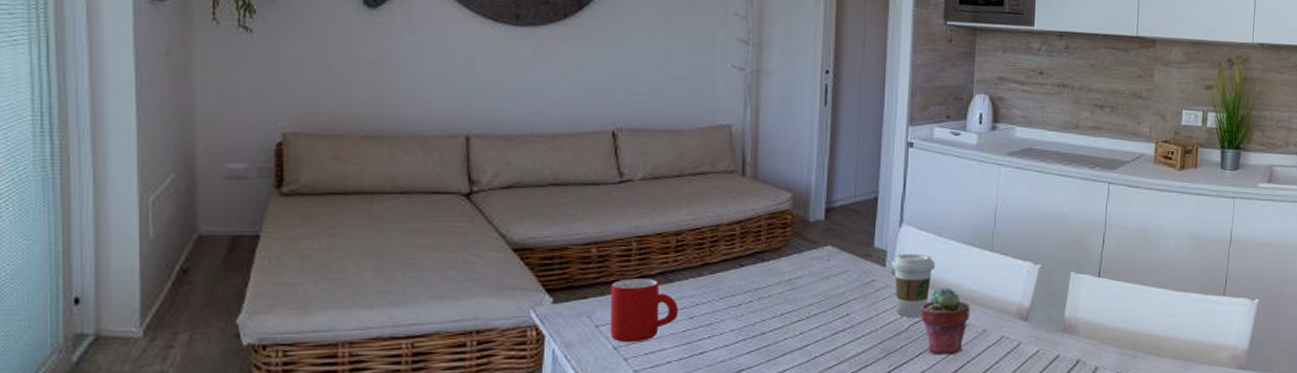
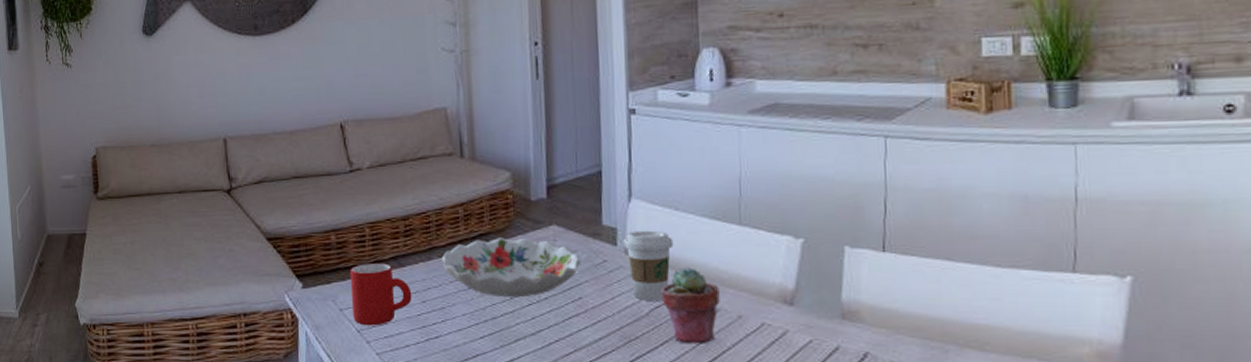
decorative bowl: none [713,256,852,314] -> present [441,237,581,298]

